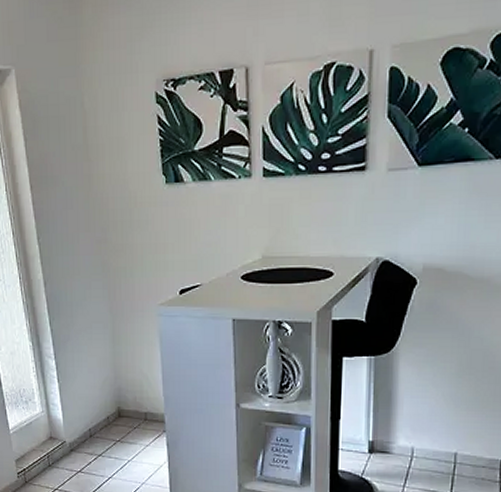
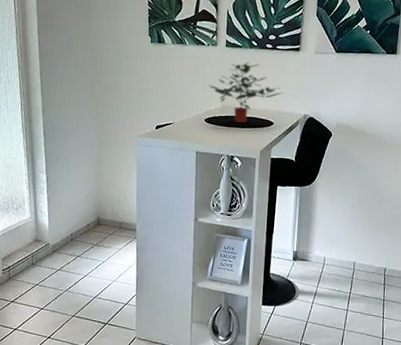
potted plant: none [243,194,345,276] -> present [208,62,283,123]

